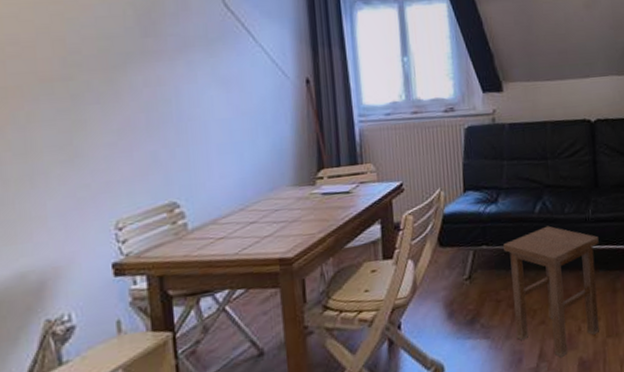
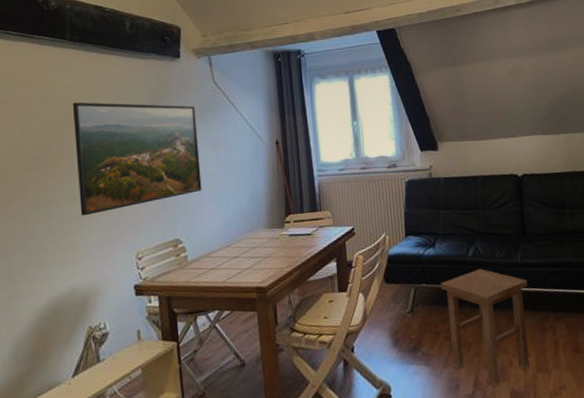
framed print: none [21,24,208,176] -> present [73,102,202,216]

